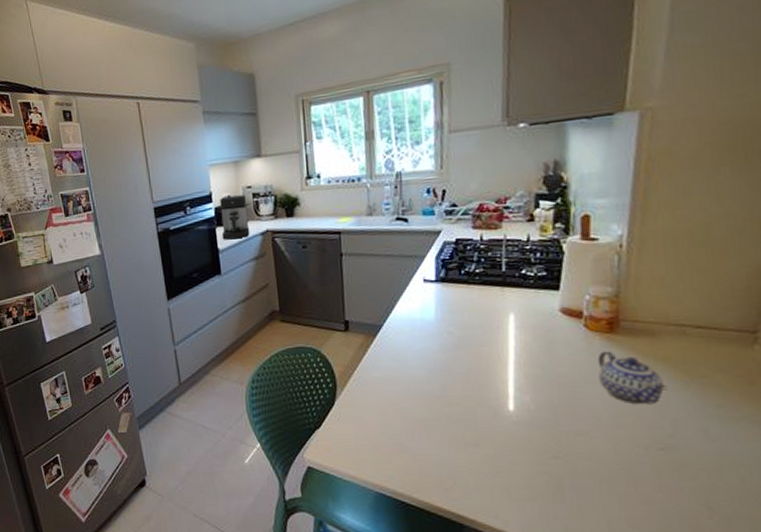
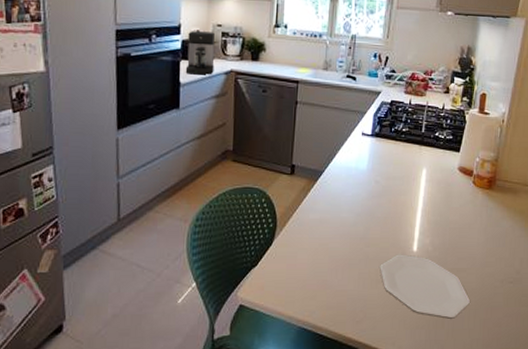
plate: none [466,414,600,491] -> present [380,254,470,319]
teapot: present [597,351,669,405] -> none [478,203,521,247]

